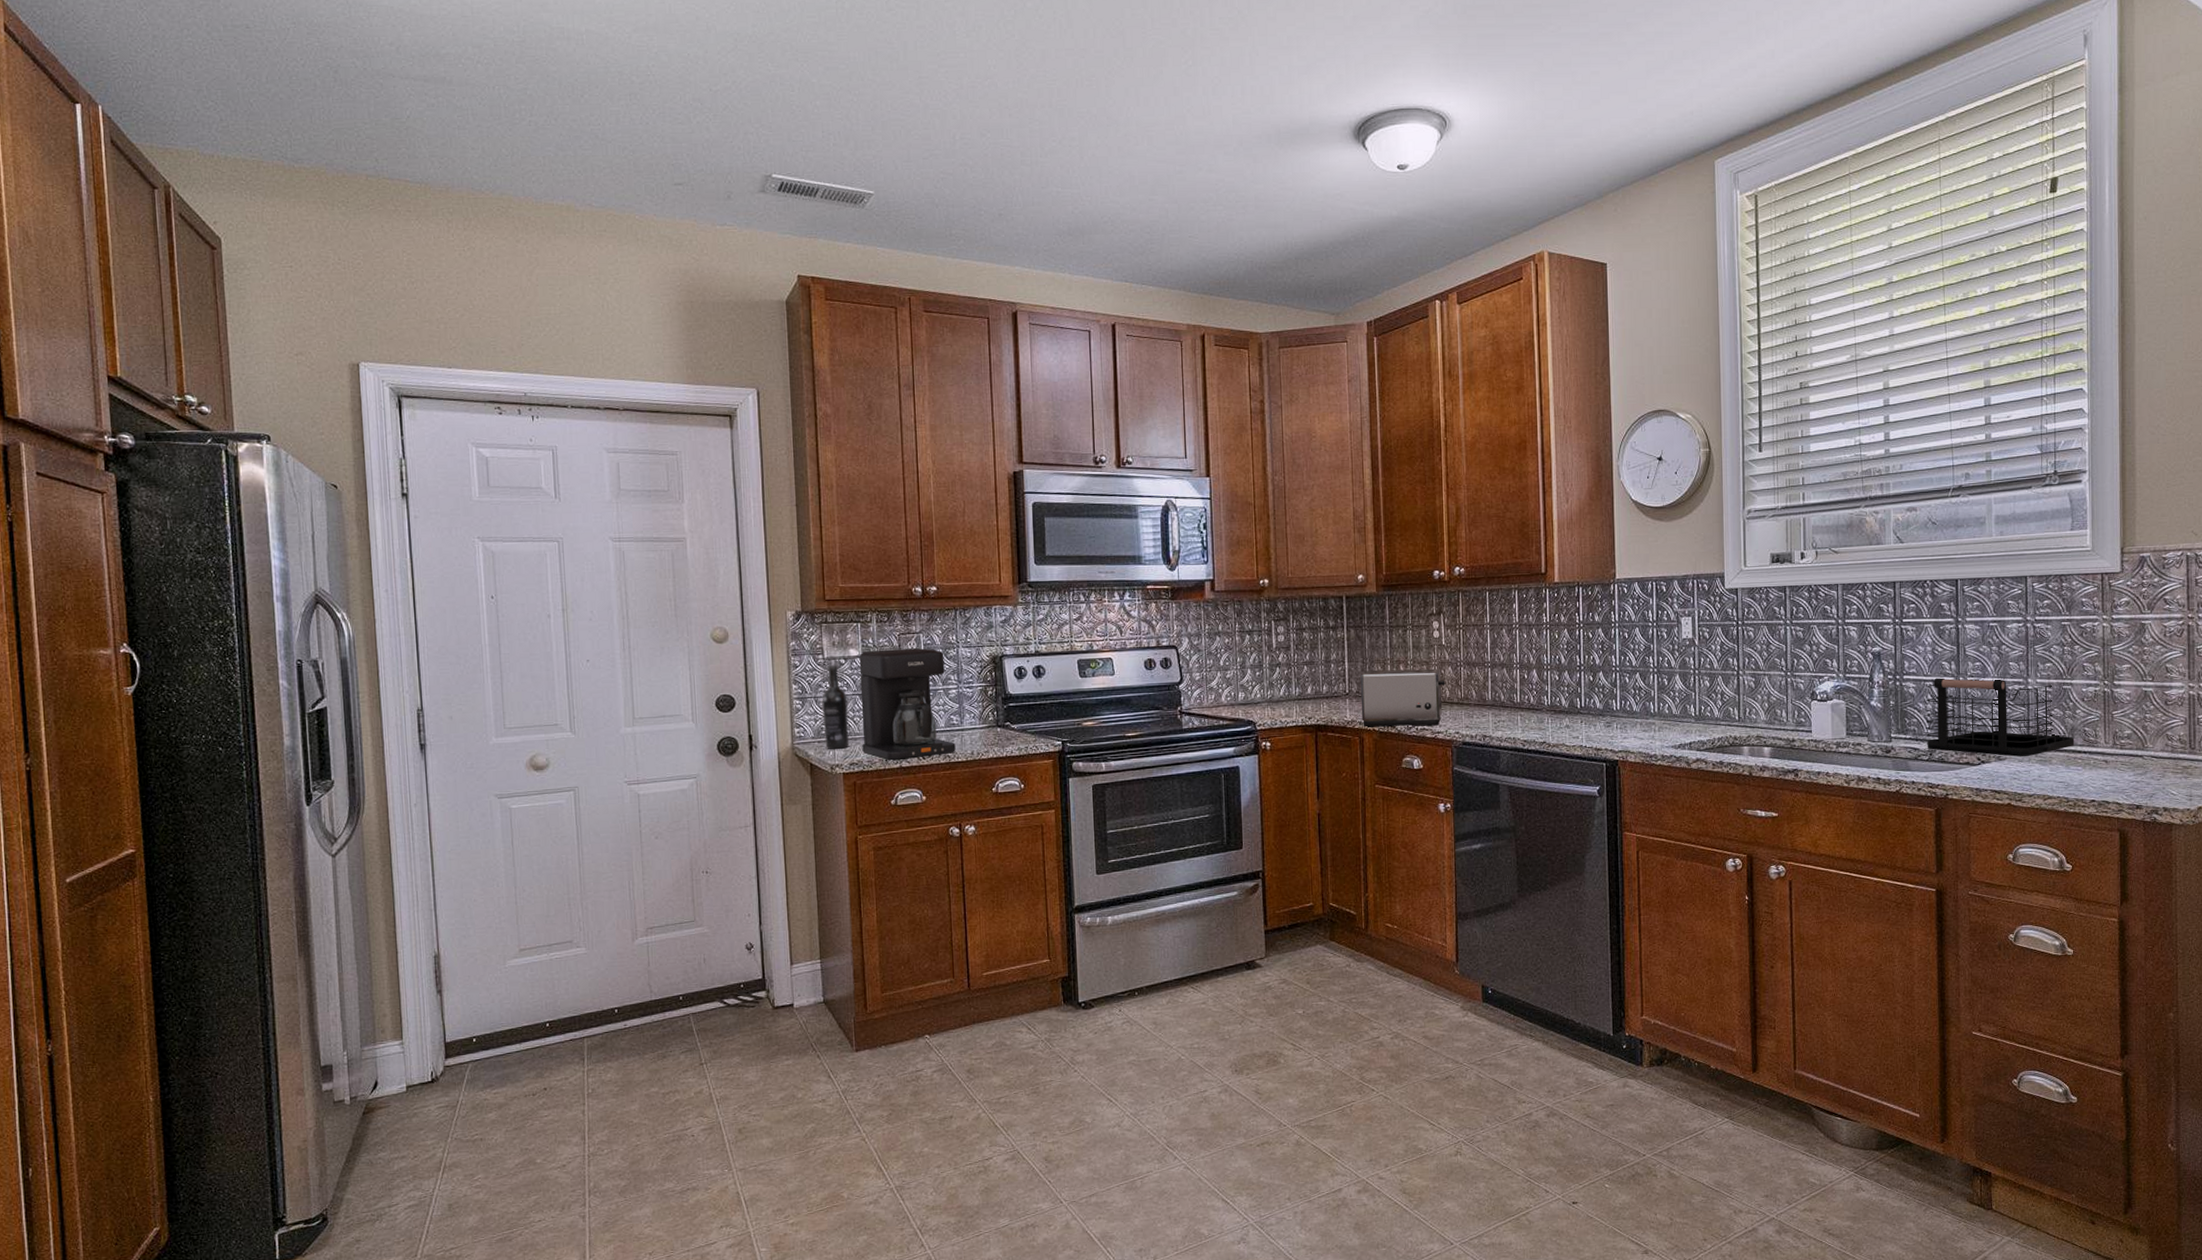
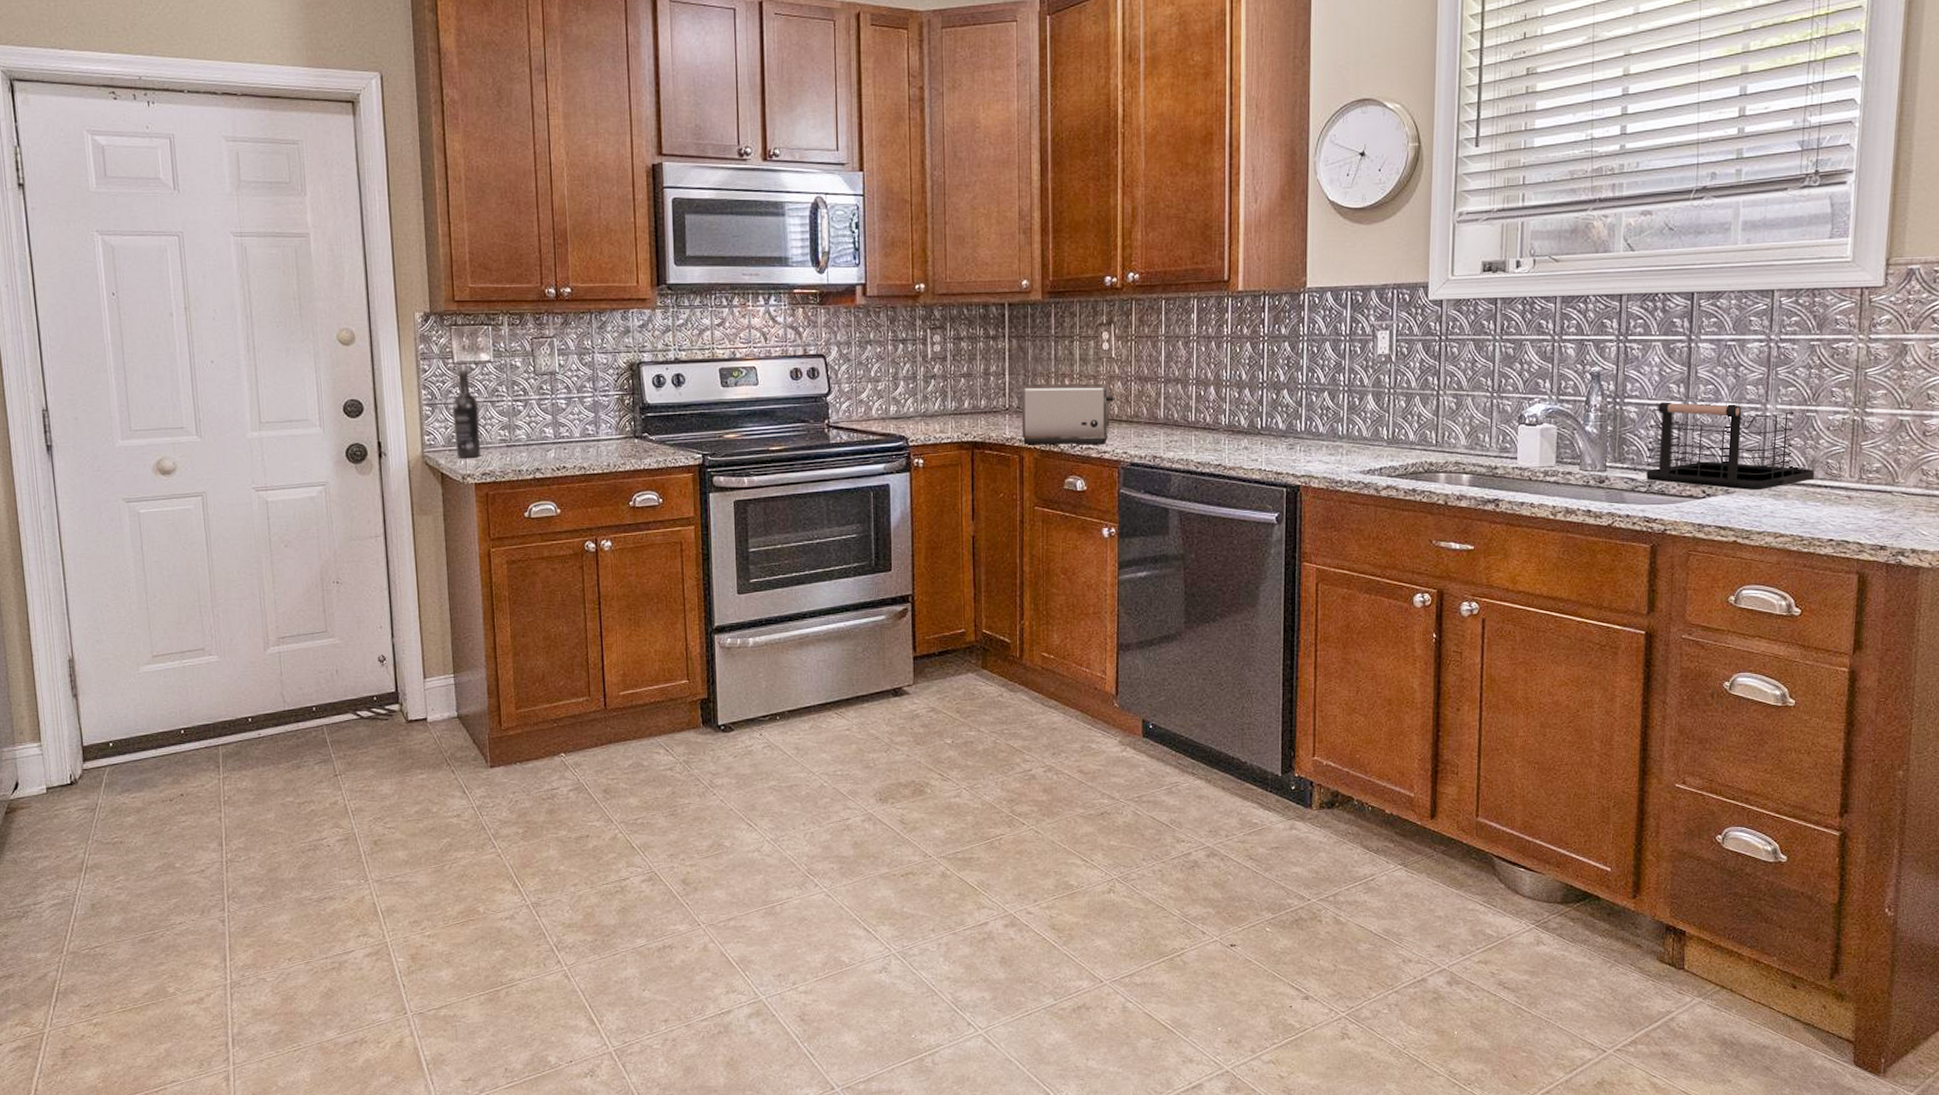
coffee maker: present [859,648,956,761] -> none [490,353,591,472]

